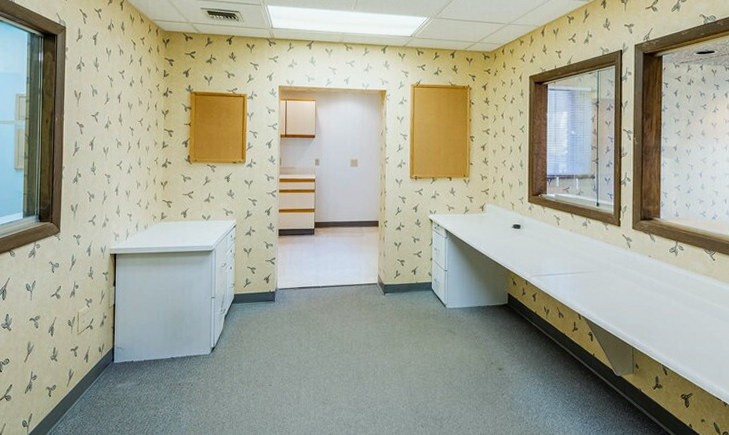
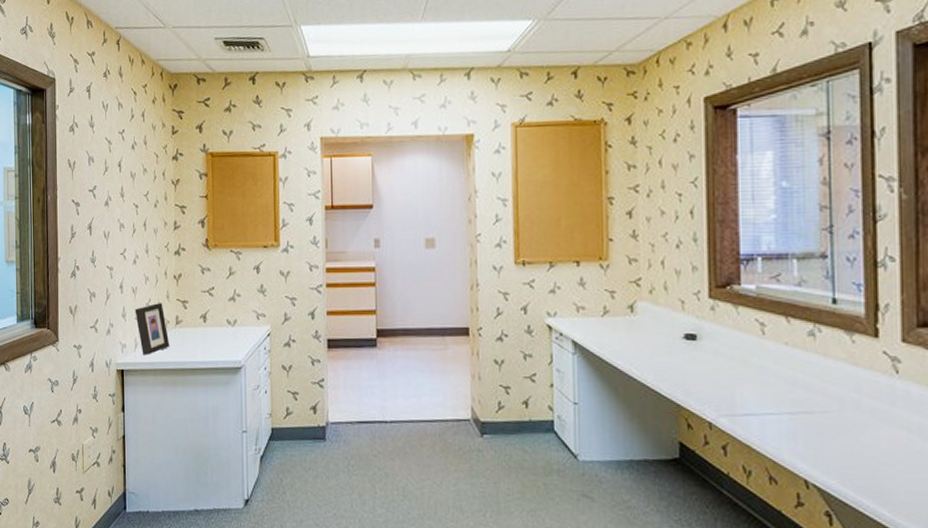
picture frame: none [127,203,156,243] -> present [135,303,170,356]

